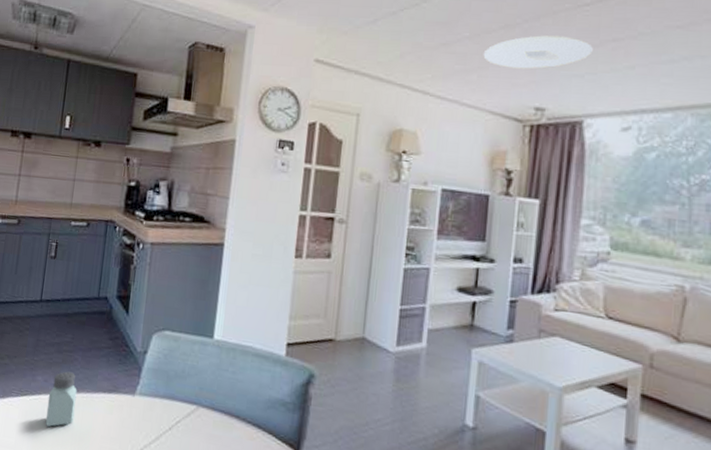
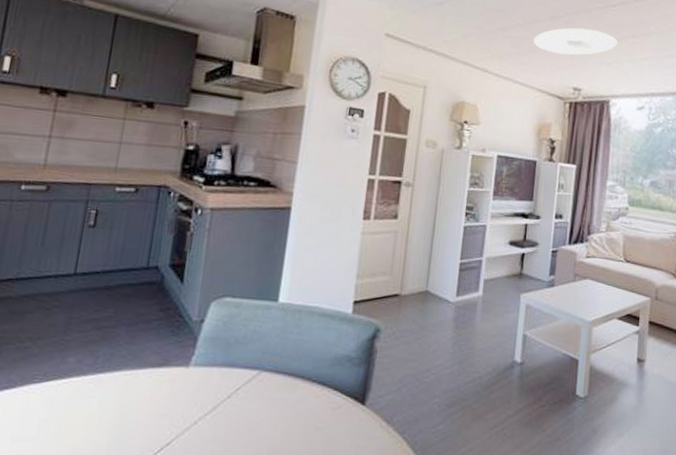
saltshaker: present [45,371,77,427] -> none [77,349,119,412]

